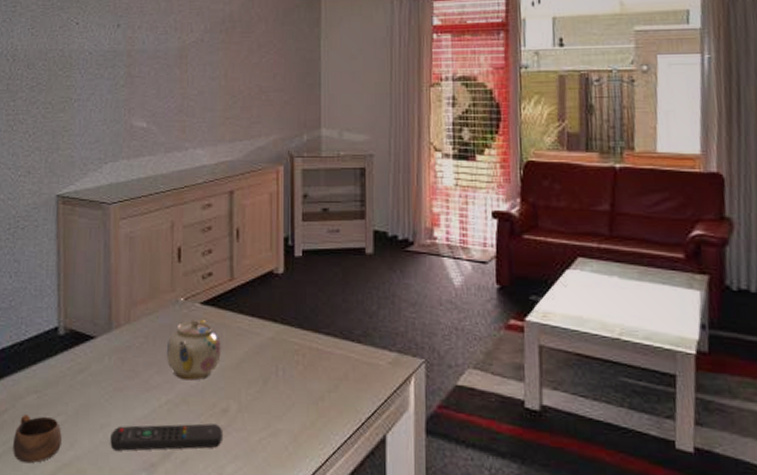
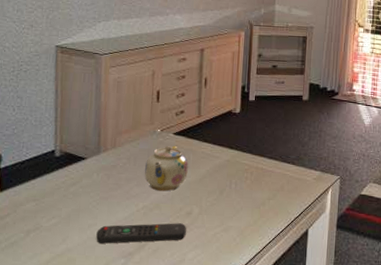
cup: present [13,414,62,463] -> none [13,218,56,254]

